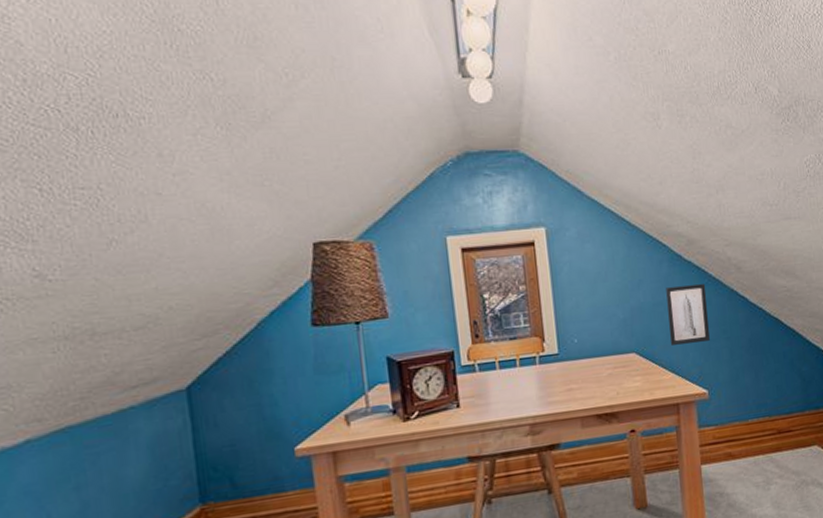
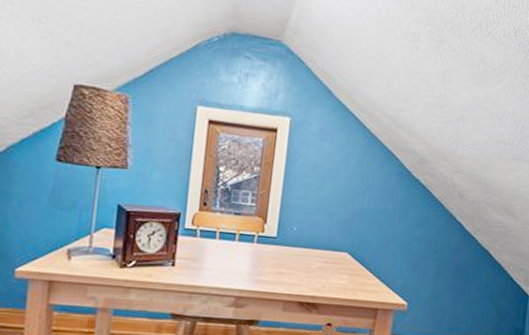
wall art: present [666,284,710,345] -> none [382,199,428,257]

